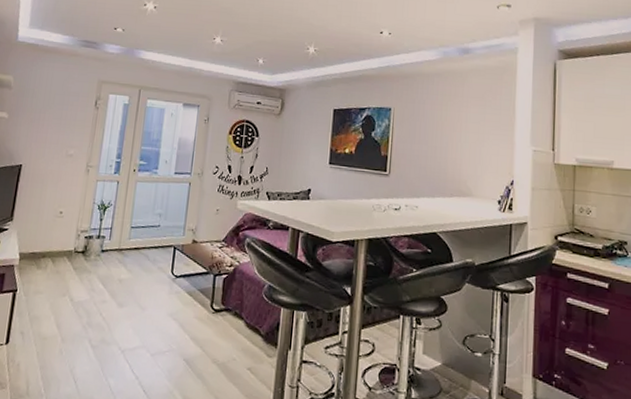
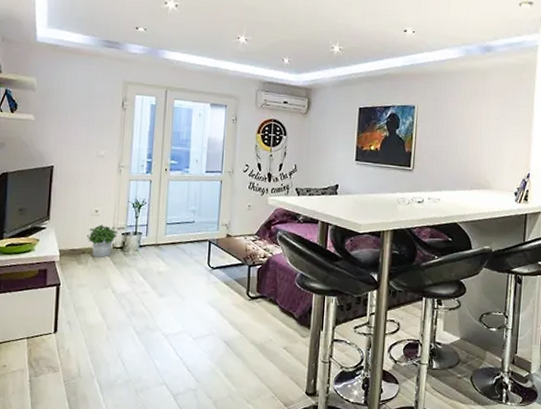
potted plant: none [48,227,79,262] -> present [86,224,117,257]

